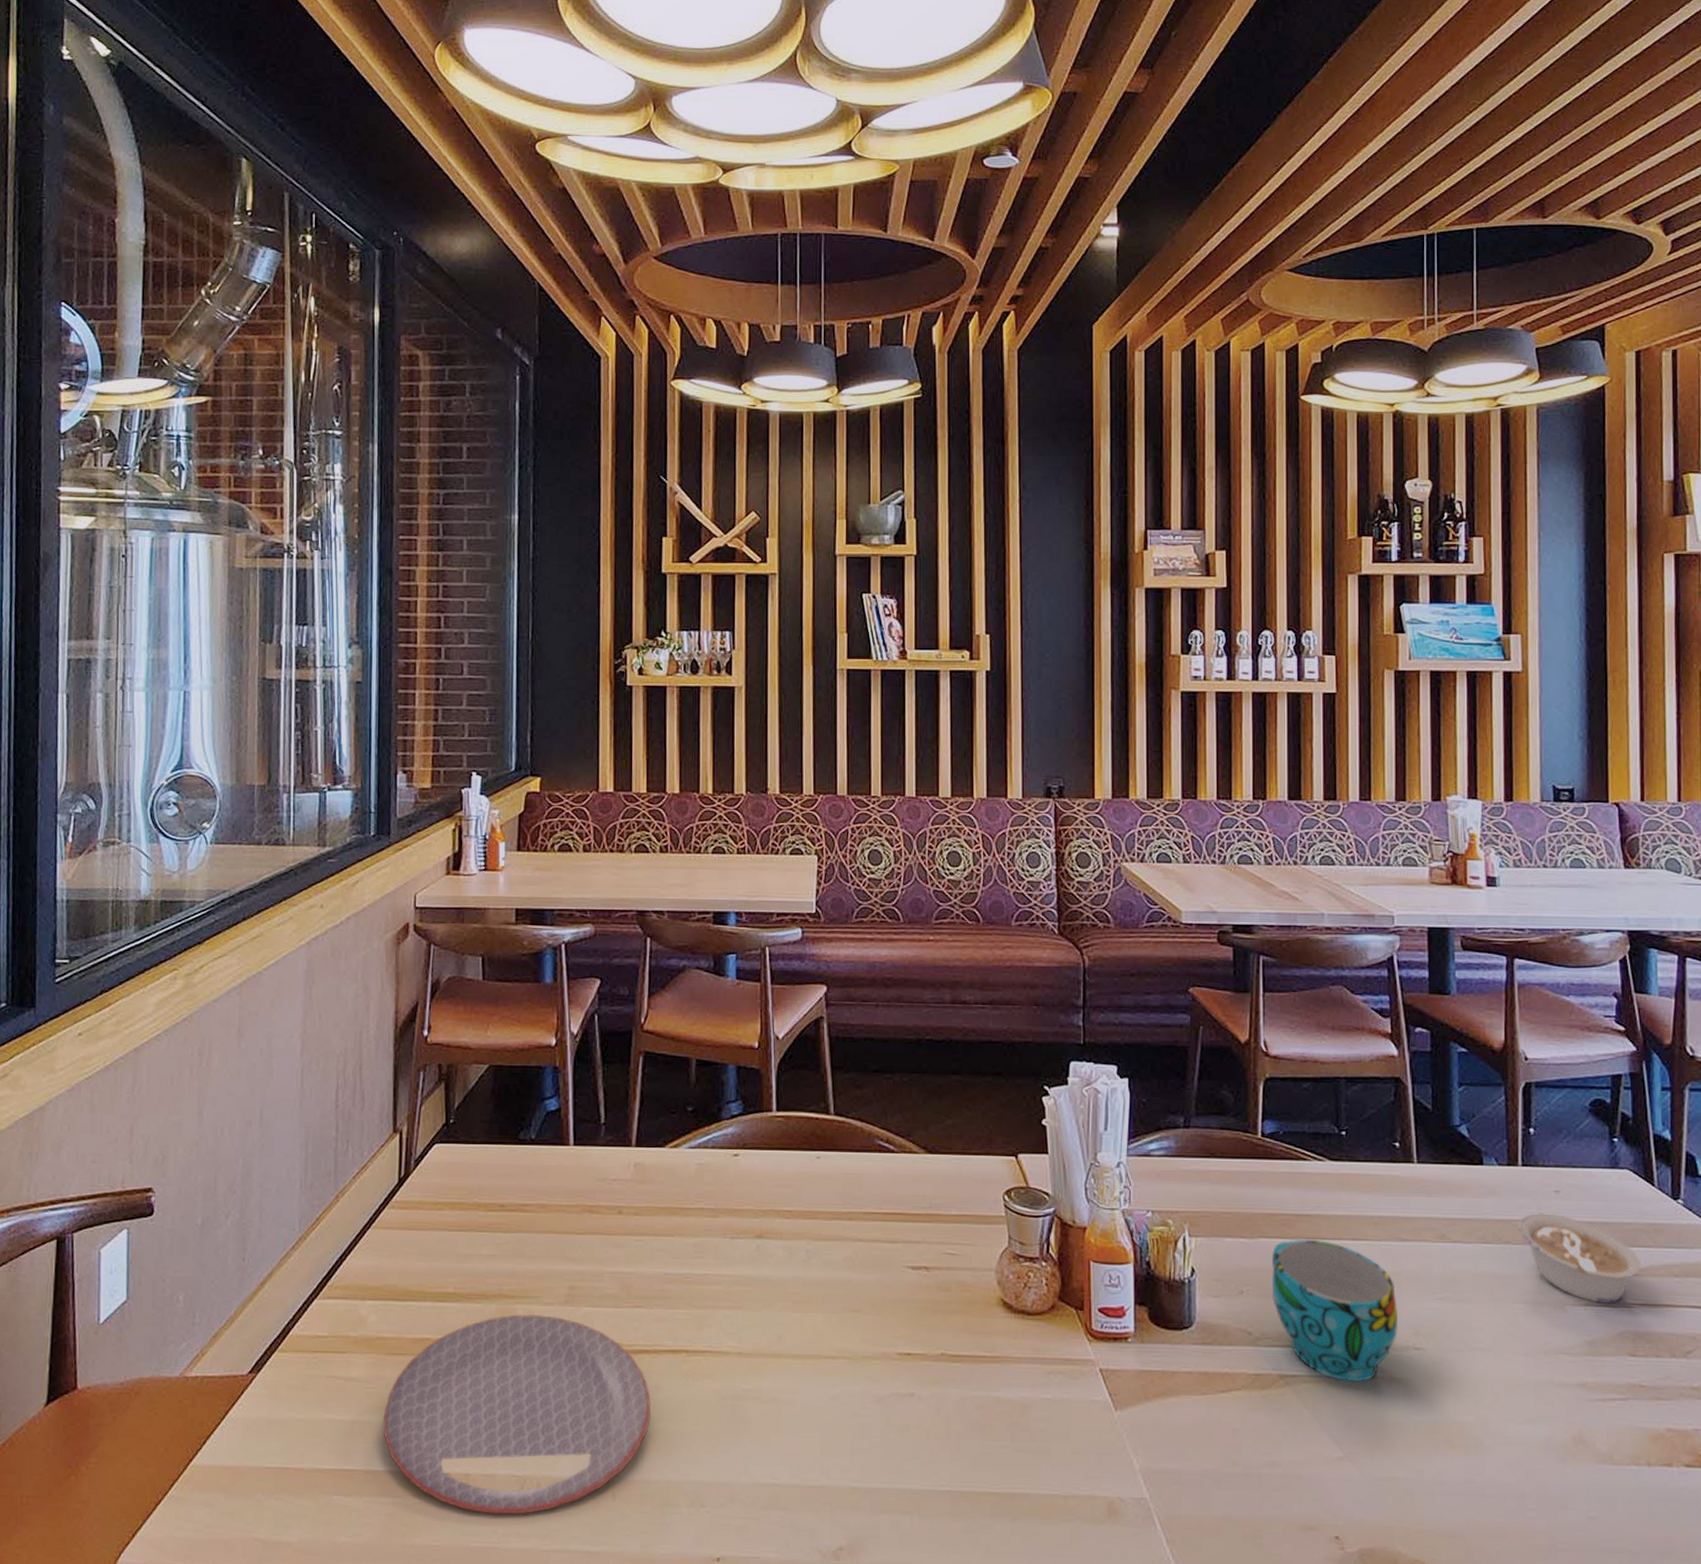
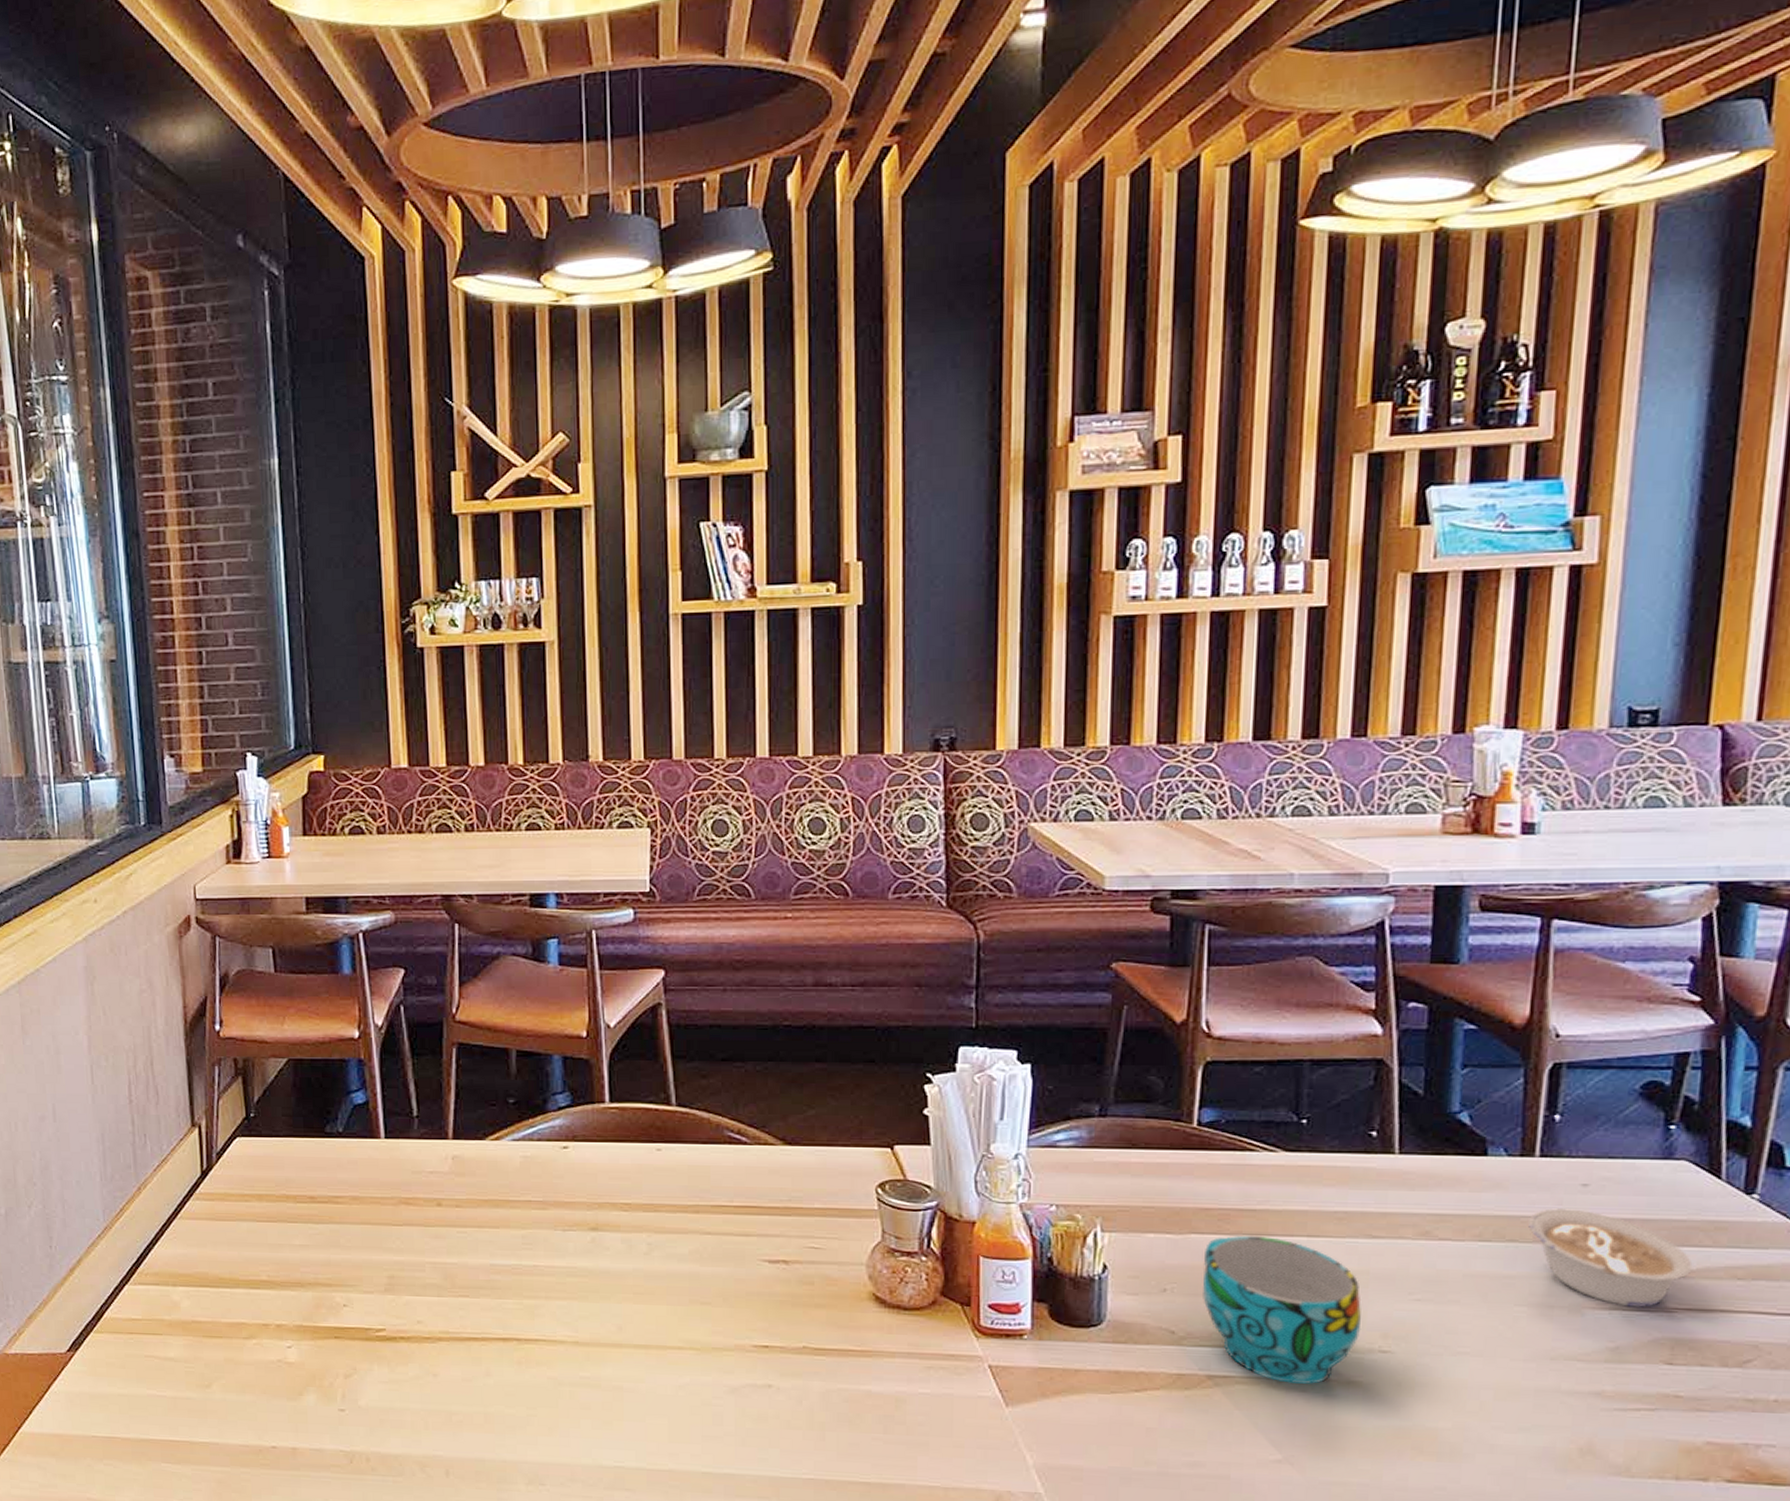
plate: present [383,1314,652,1515] -> none [205,1301,483,1487]

